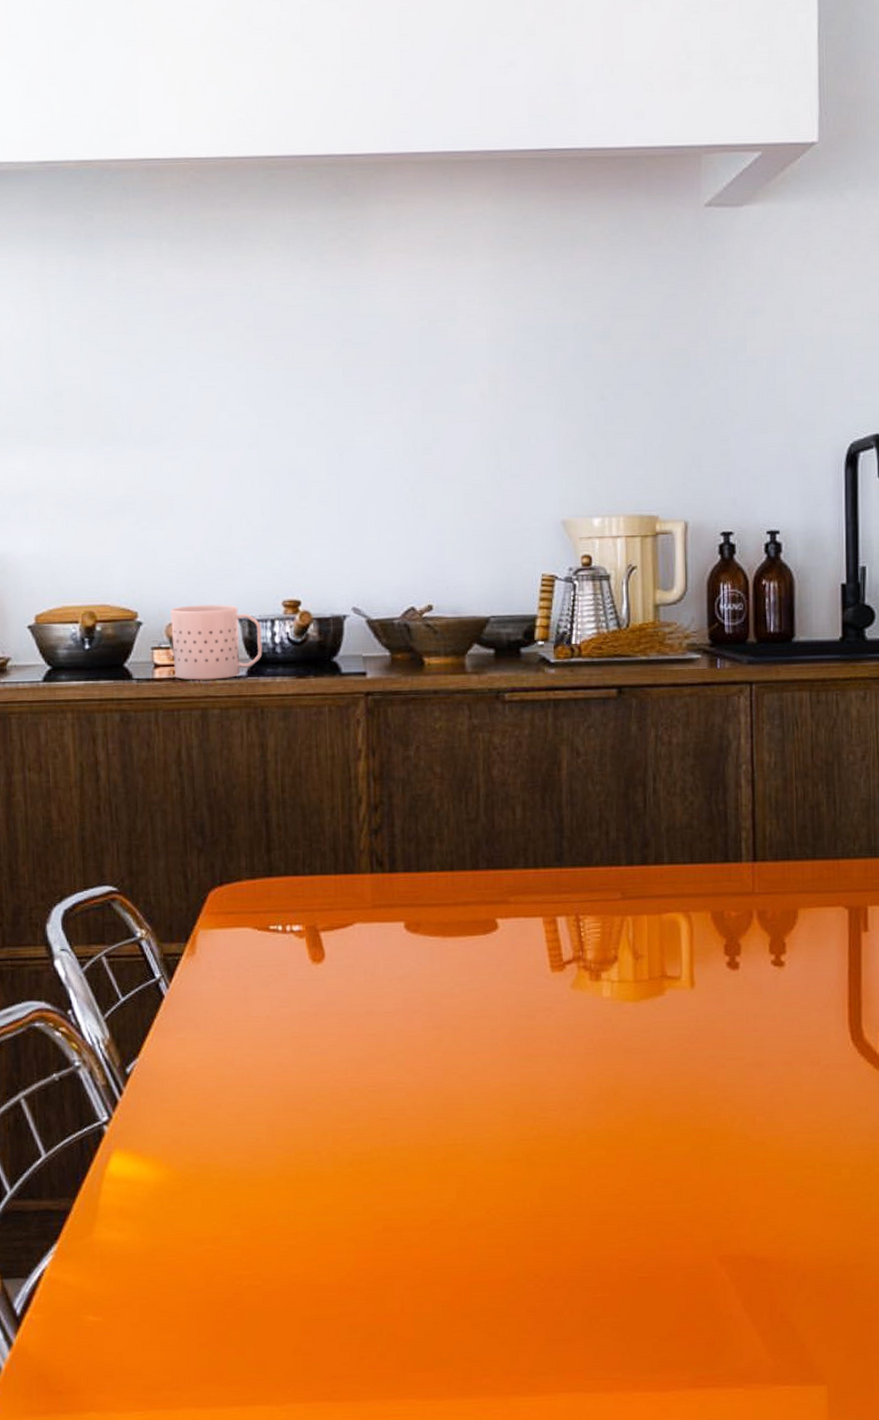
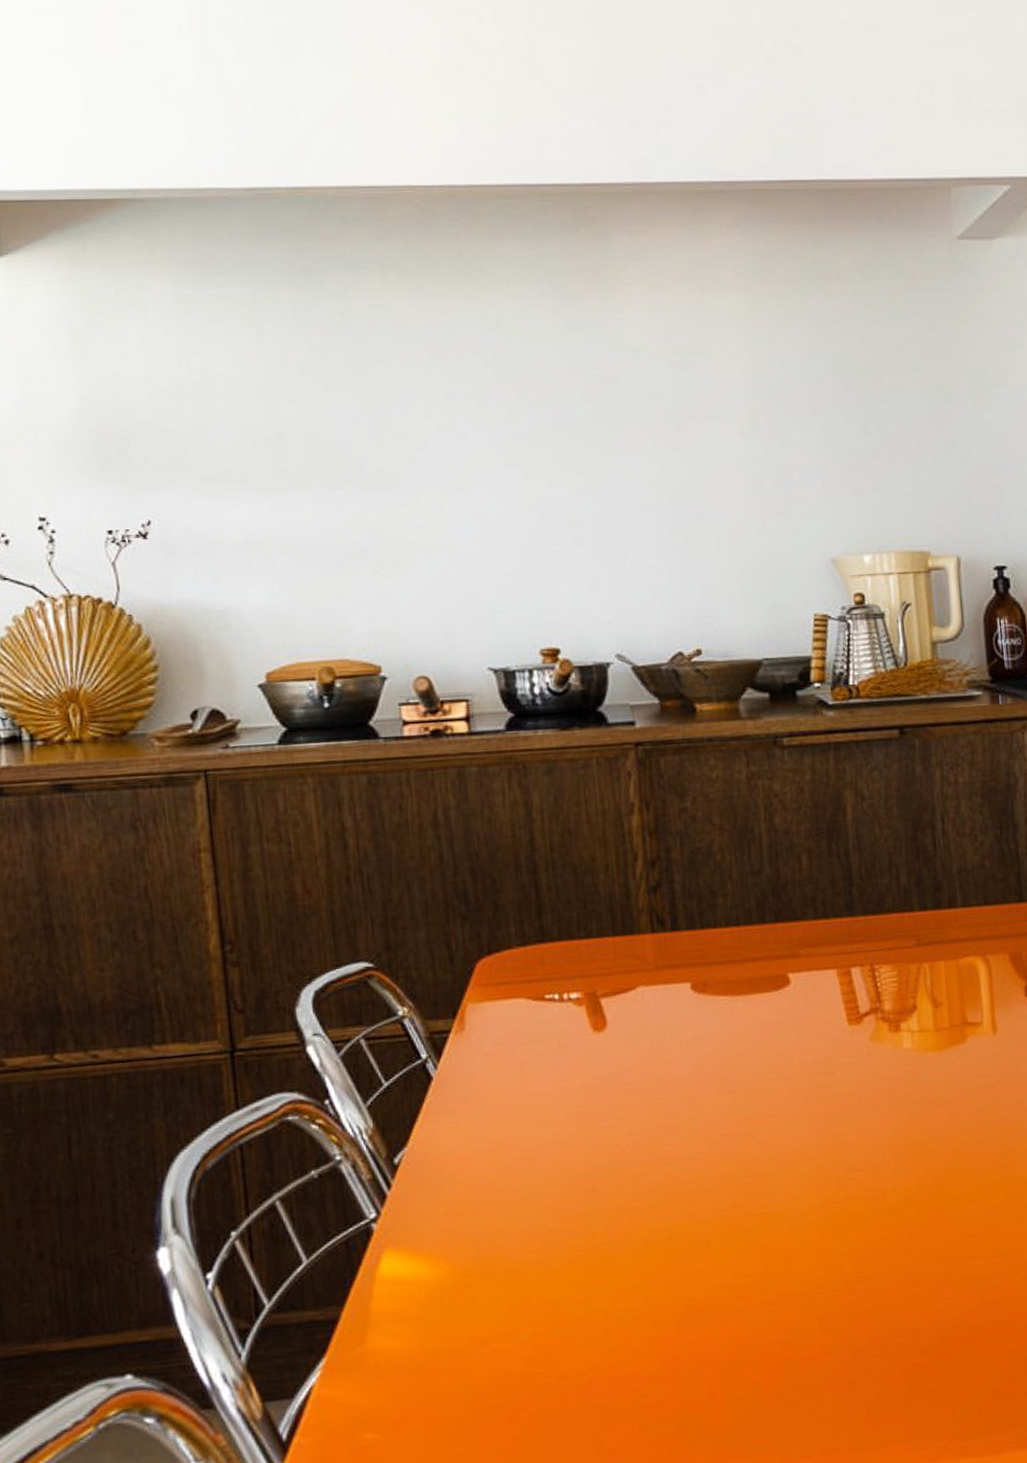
mug: present [171,604,263,681] -> none [418,655,522,737]

